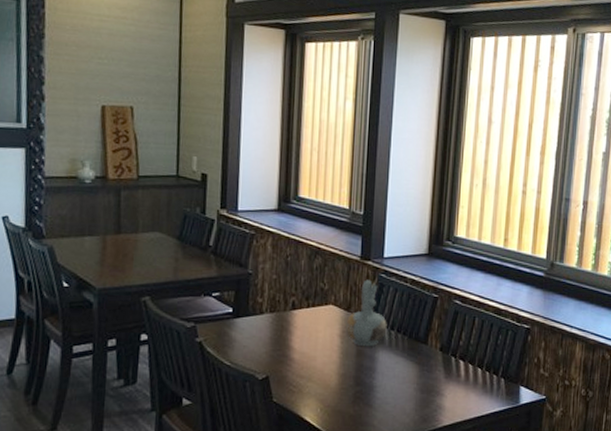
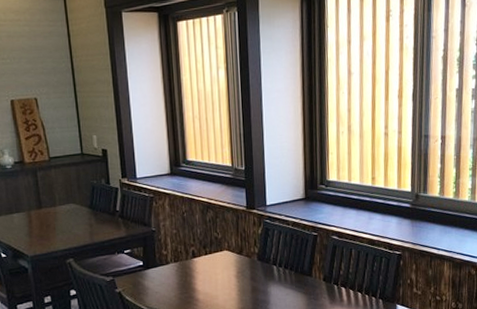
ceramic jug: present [345,279,387,347] -> none [239,226,276,284]

